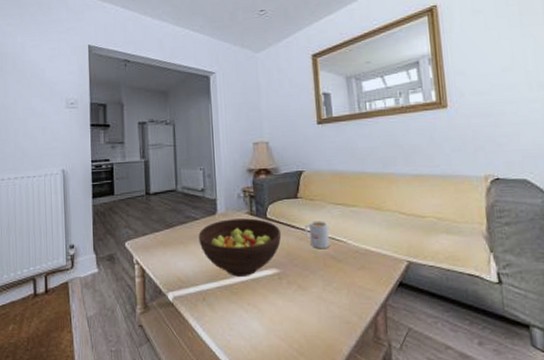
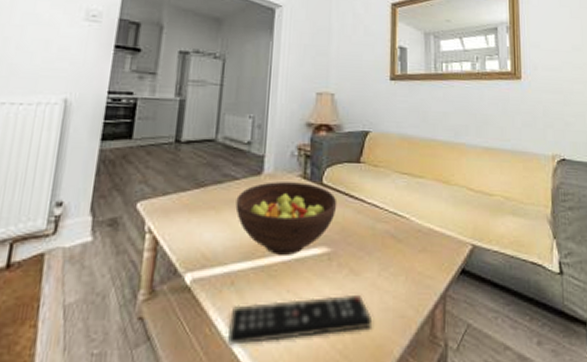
remote control: none [205,305,323,345] -> present [227,294,373,345]
mug: present [304,221,330,249] -> none [364,191,392,226]

